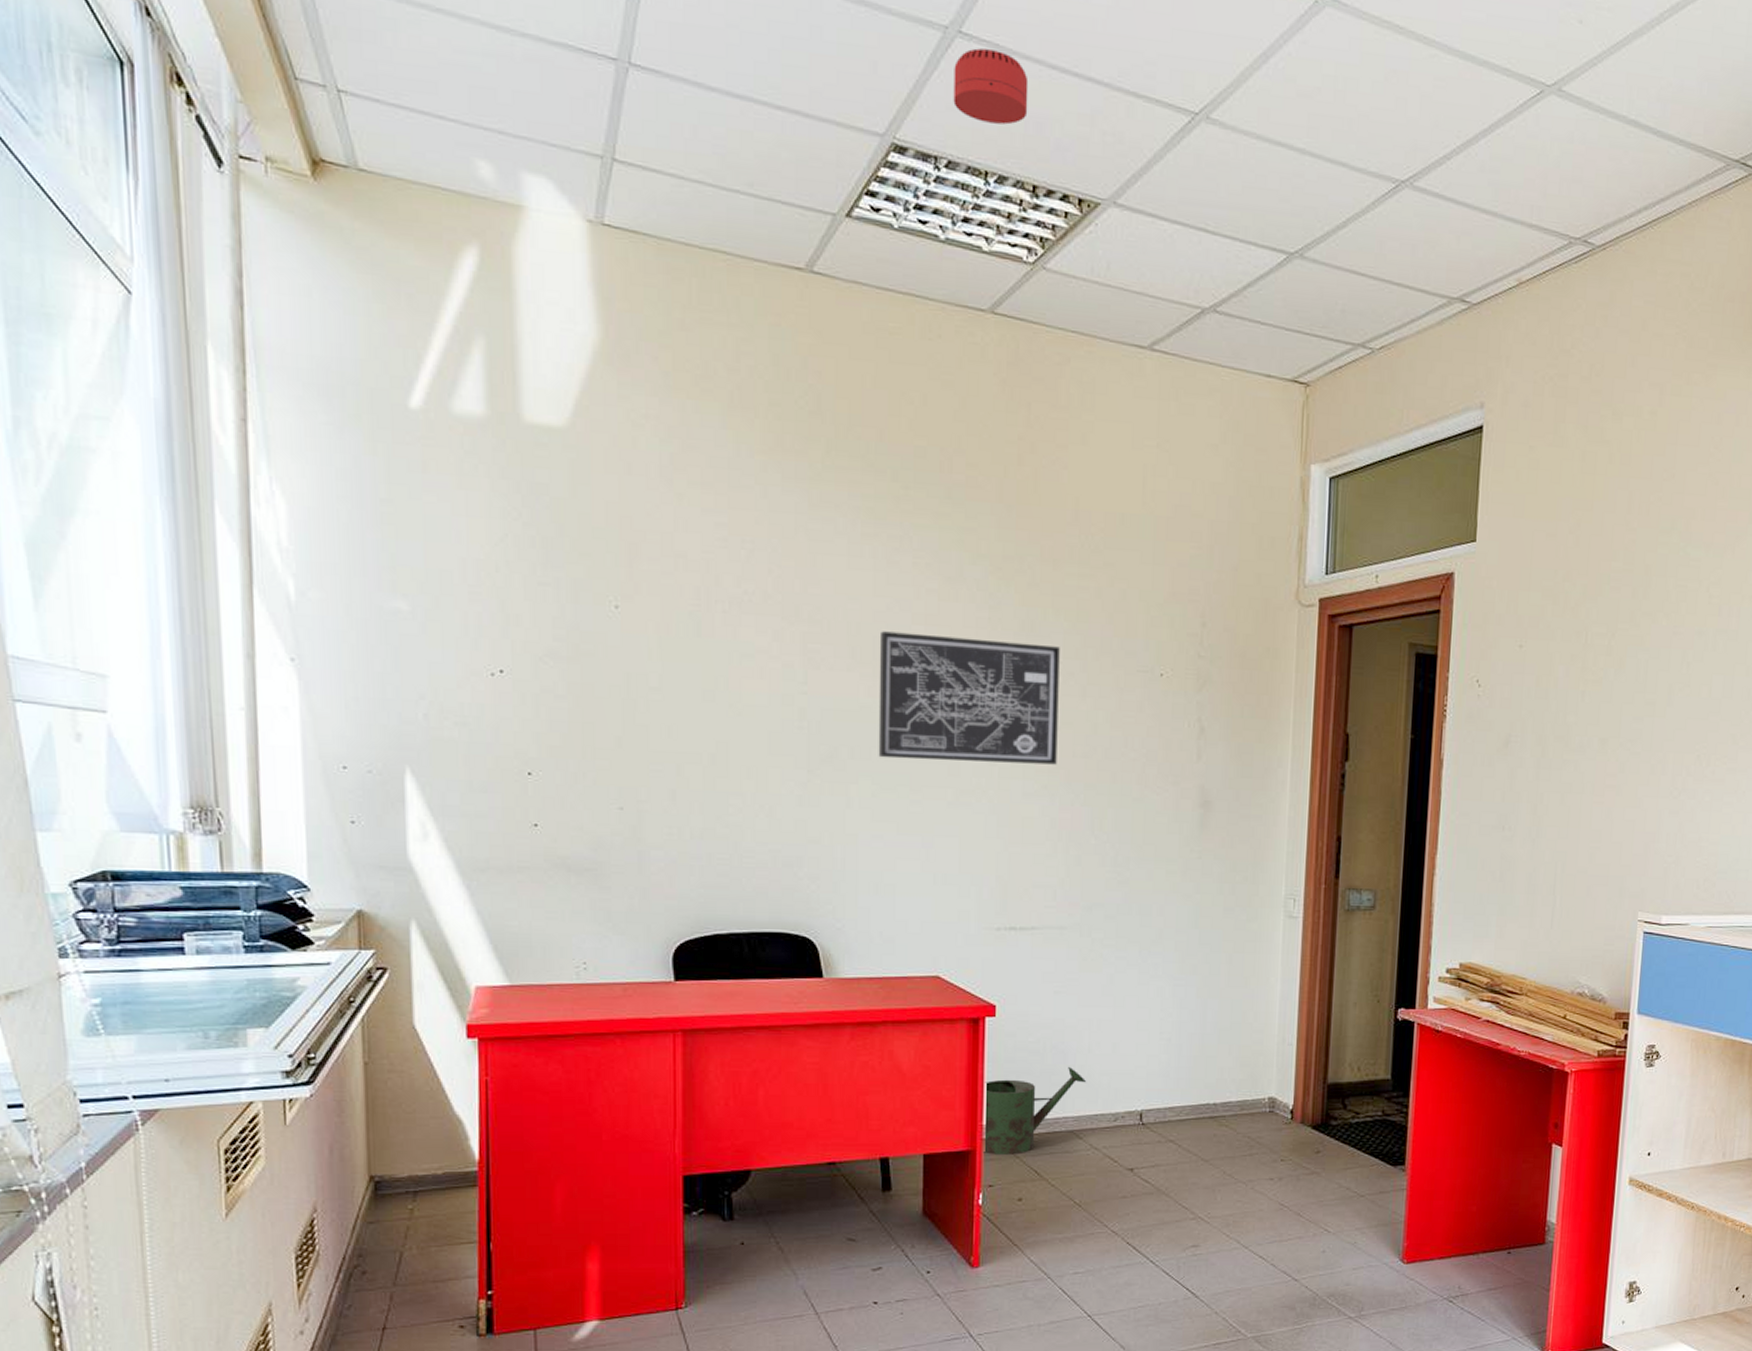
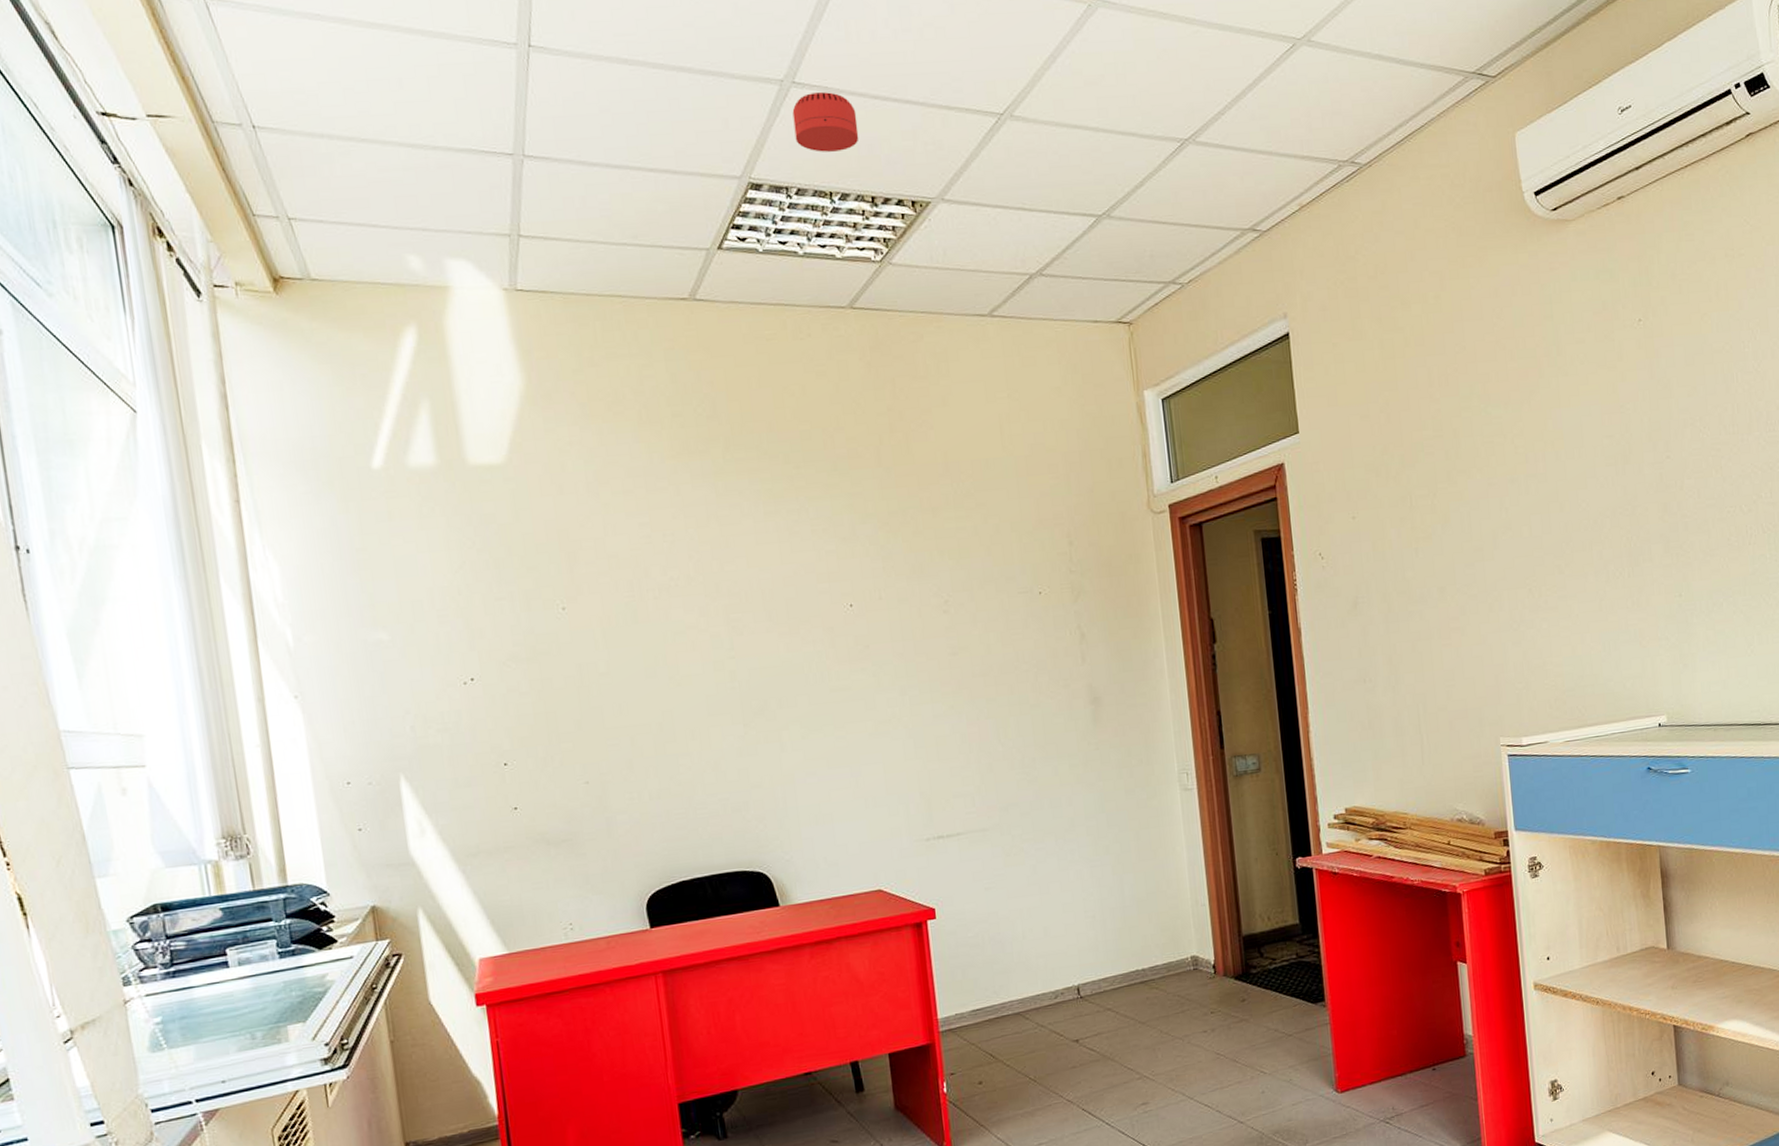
wall art: present [878,631,1060,765] -> none [790,582,959,704]
watering can: present [982,1066,1086,1155] -> none [933,954,1024,1045]

